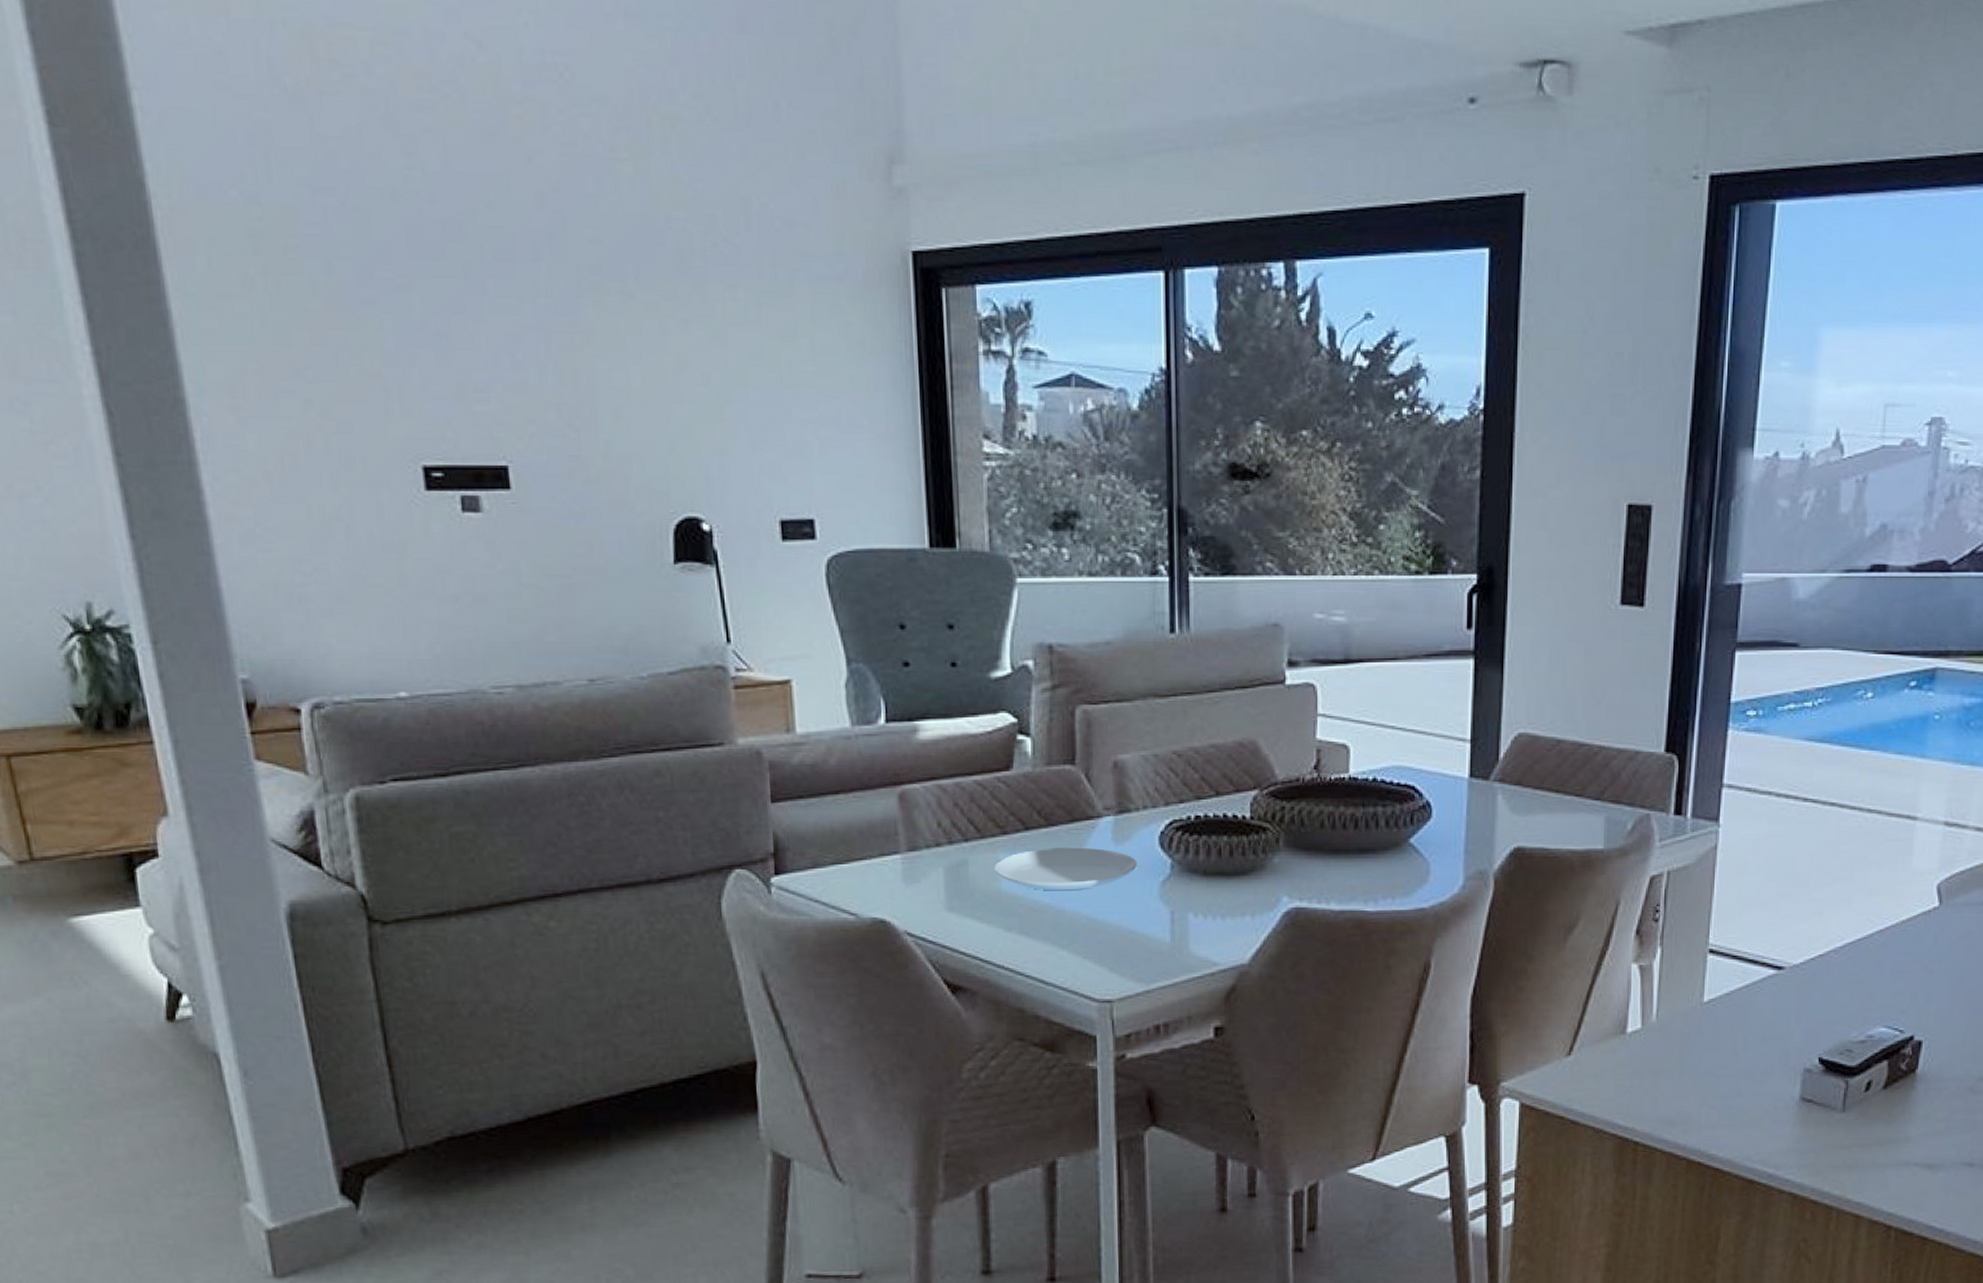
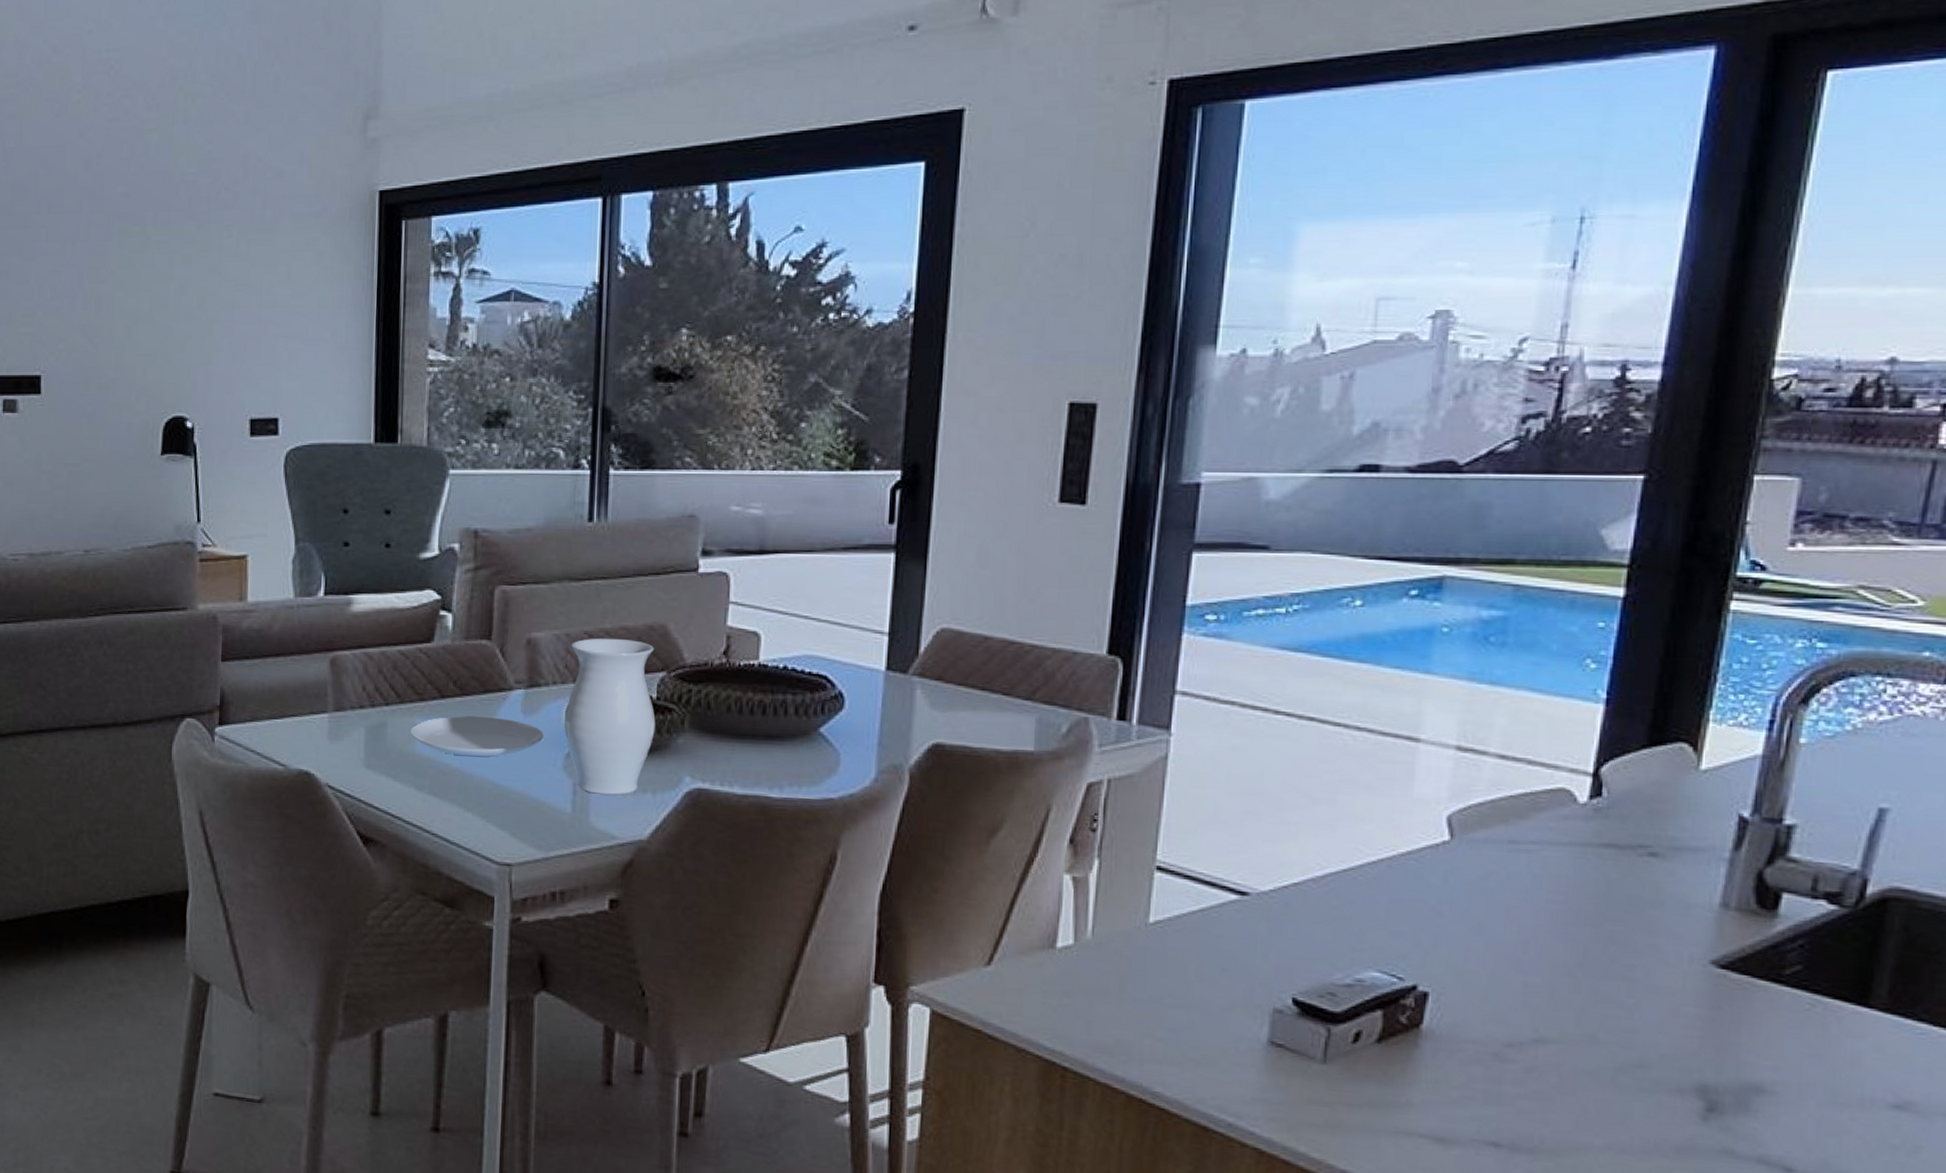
vase: none [1157,757,1251,921] -> present [563,638,656,795]

